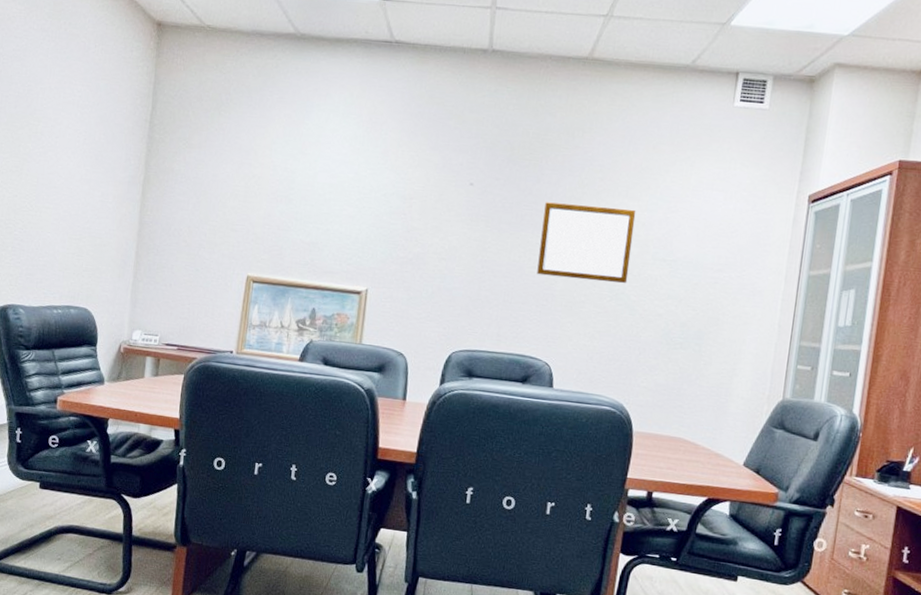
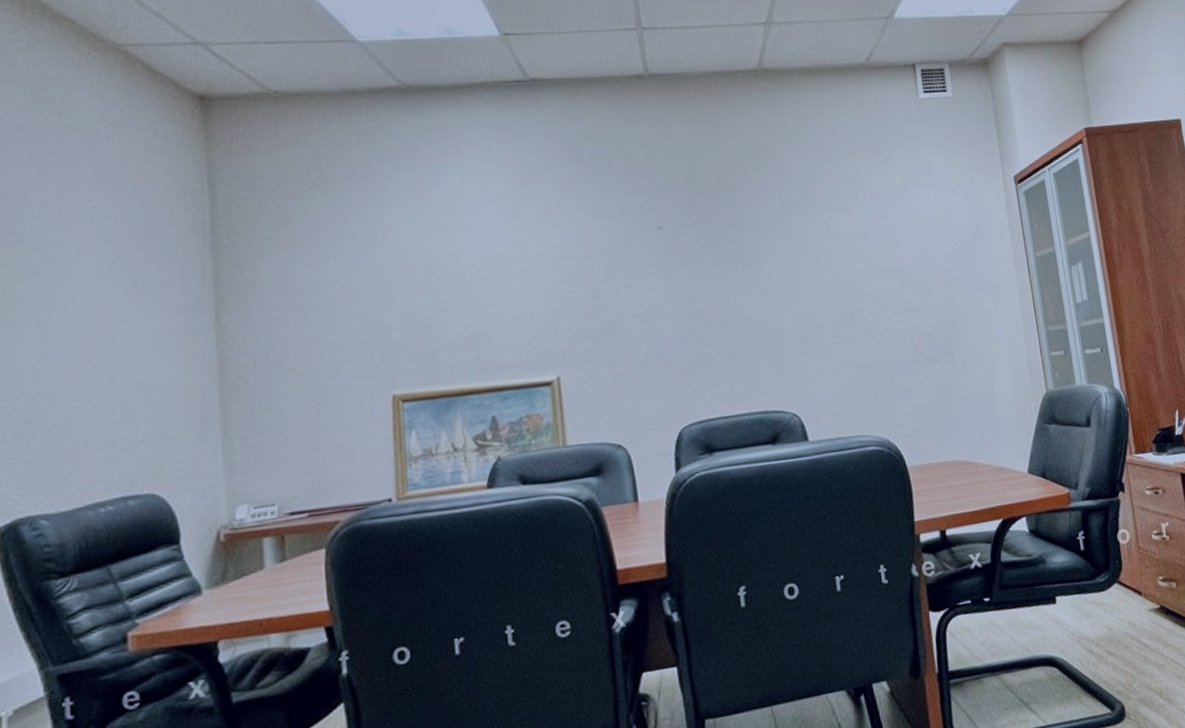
writing board: present [537,202,636,284] -> none [749,222,860,316]

